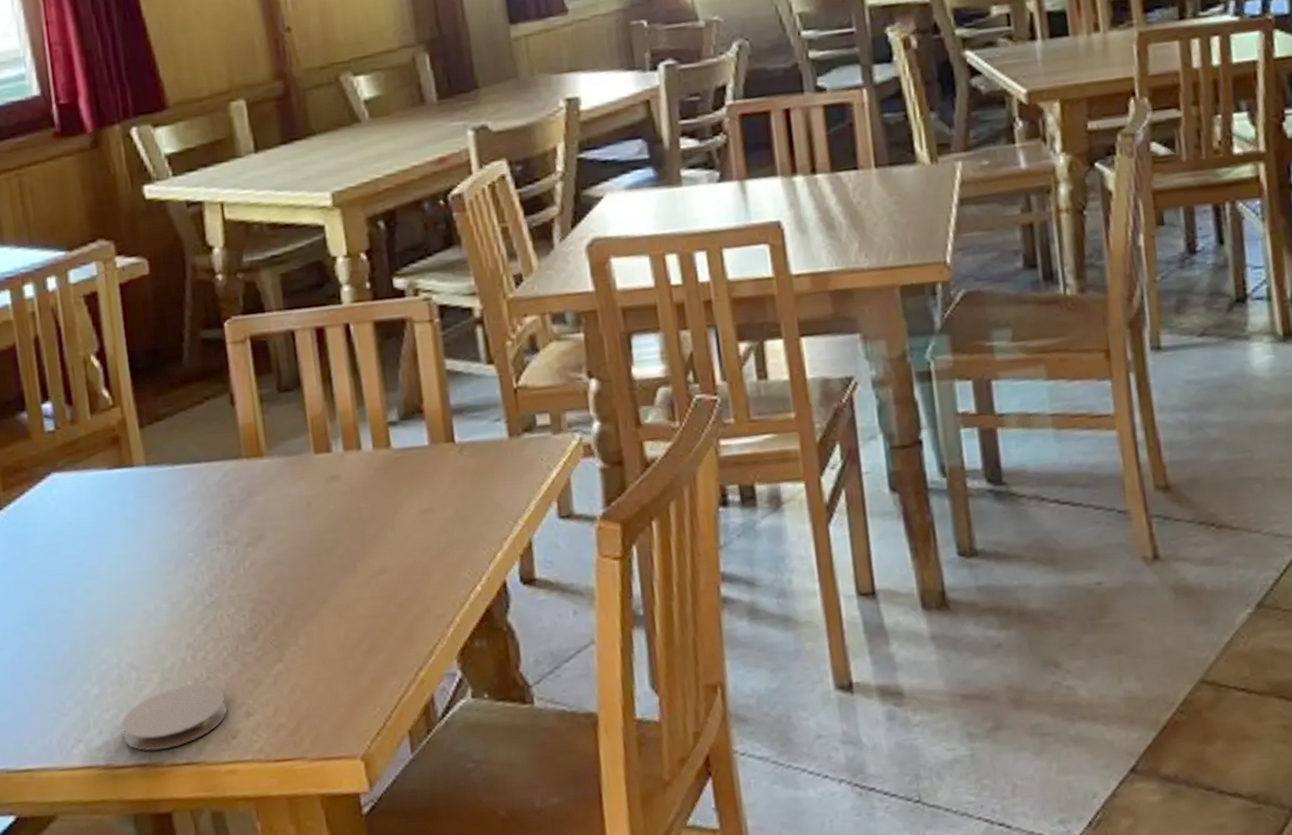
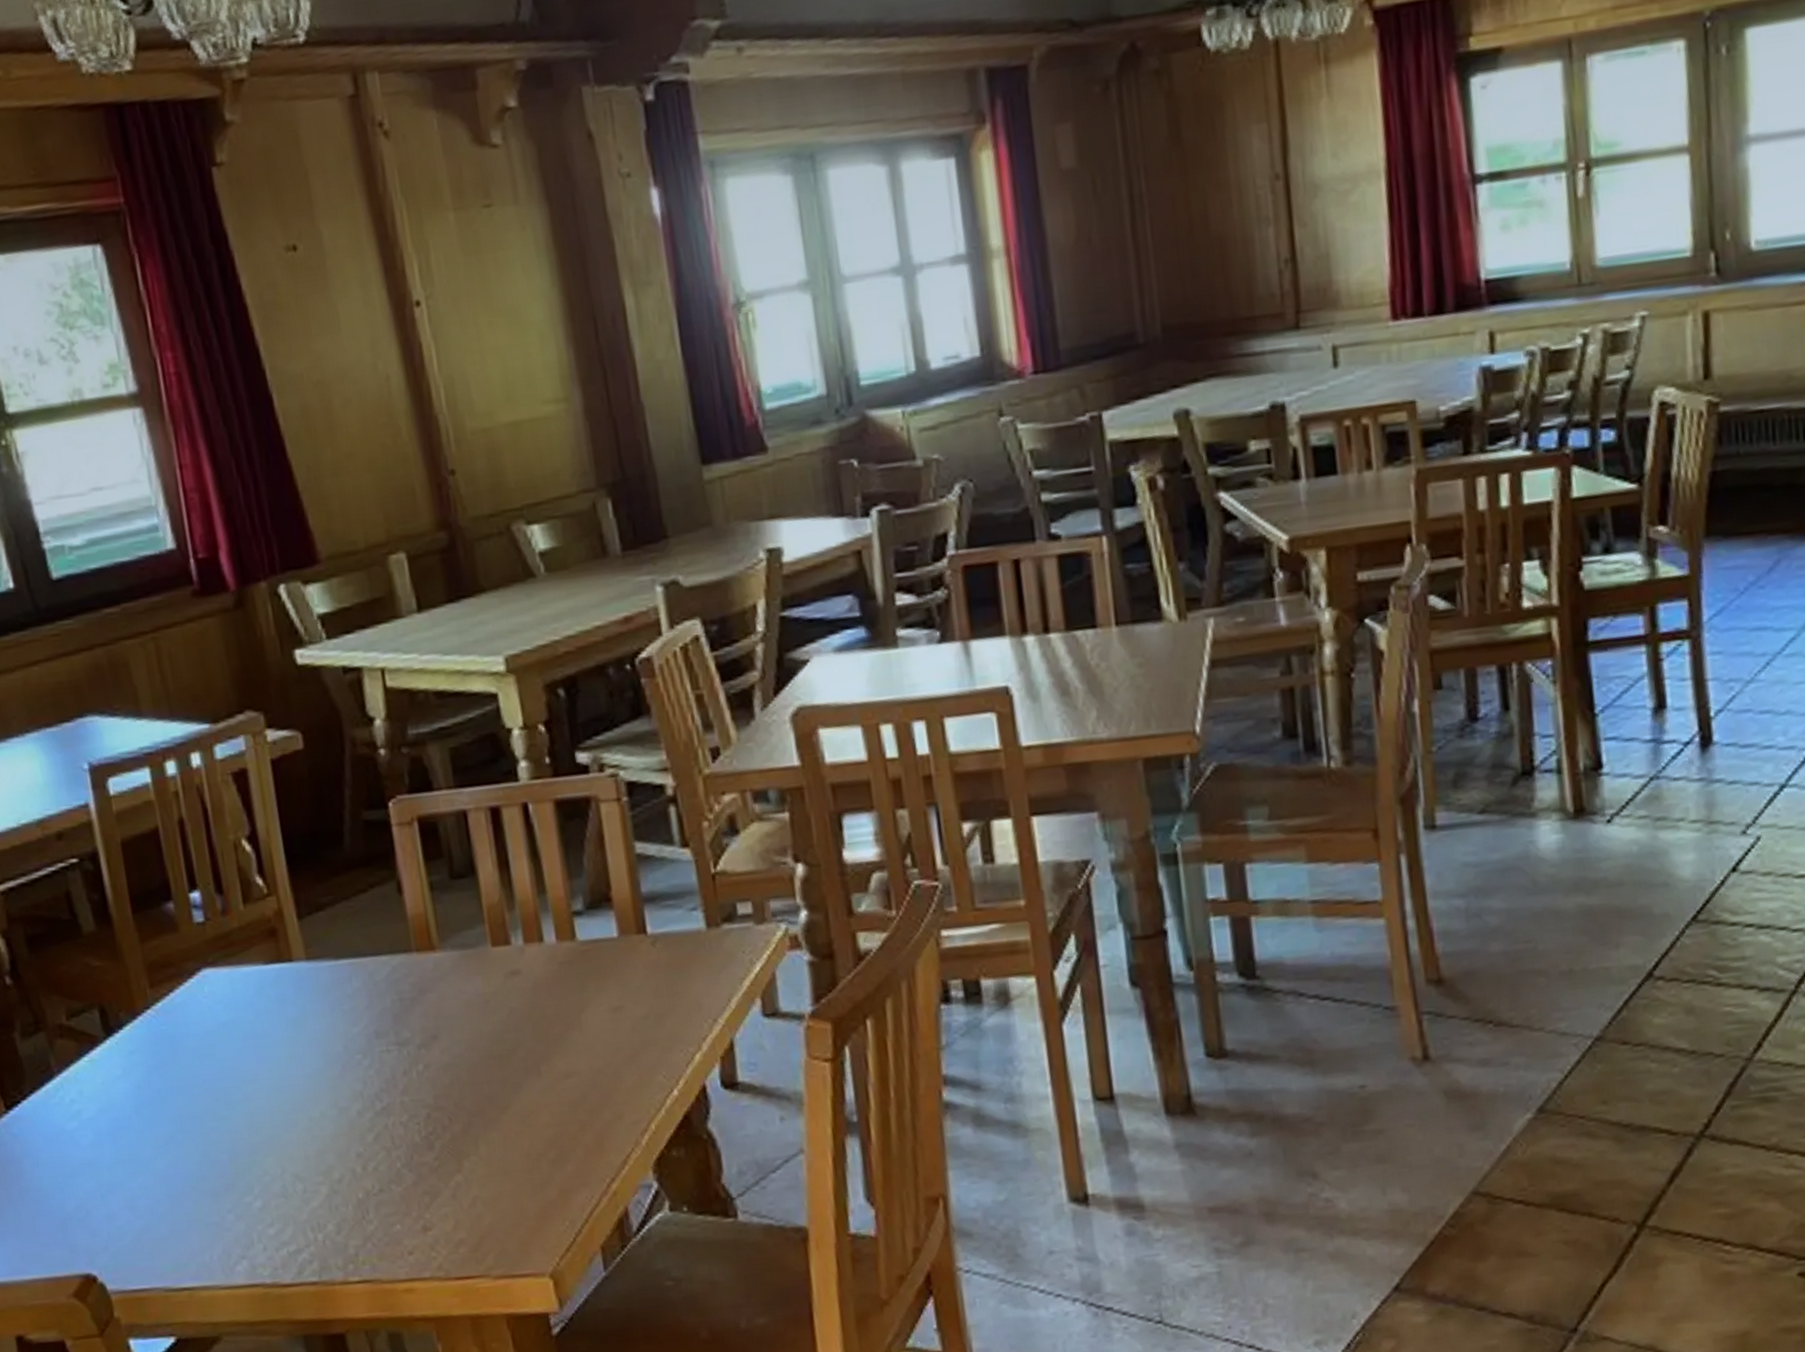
coaster: present [121,685,228,751] -> none [287,1197,403,1268]

